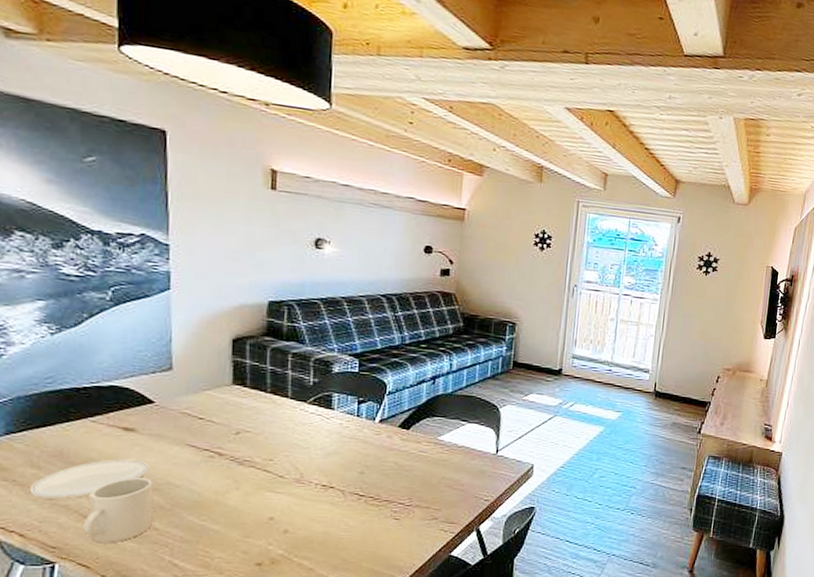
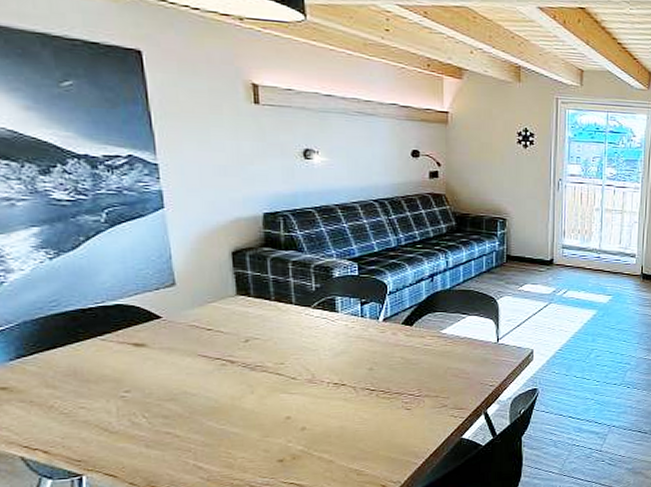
plate: present [29,459,149,499] -> none [47,373,164,416]
cup: present [83,477,154,544] -> none [105,389,173,454]

